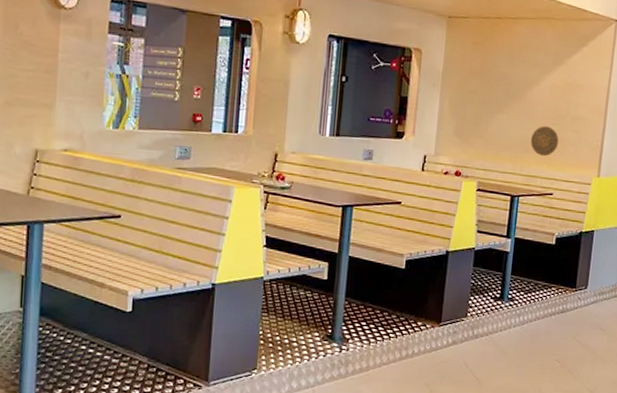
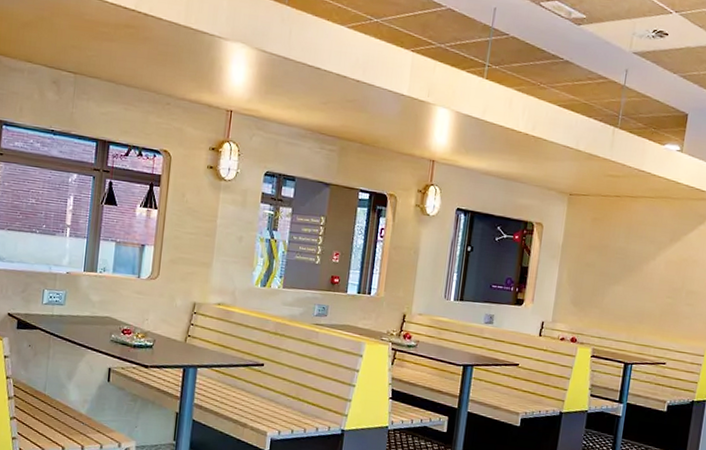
decorative plate: present [530,126,559,157] -> none [645,298,674,328]

